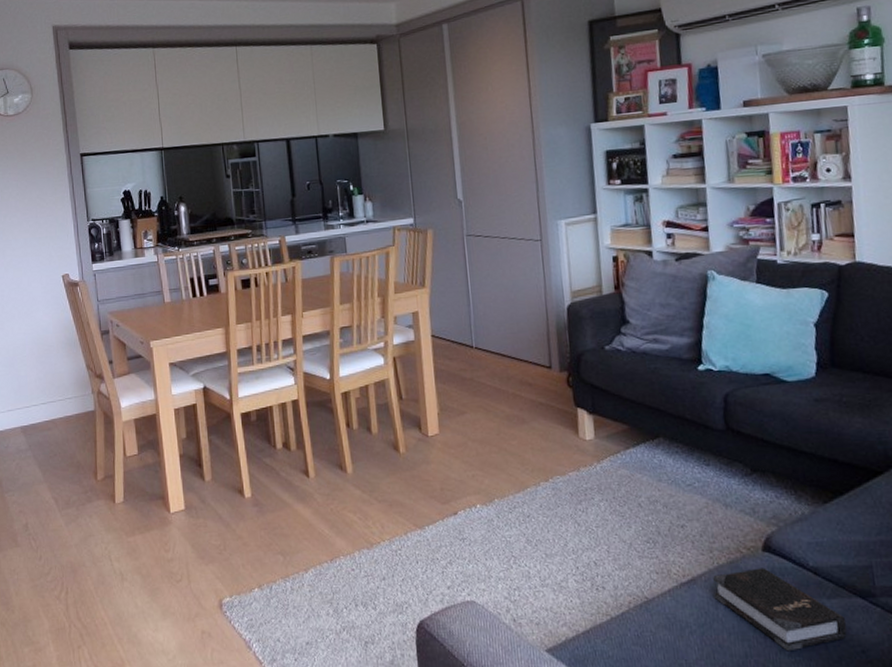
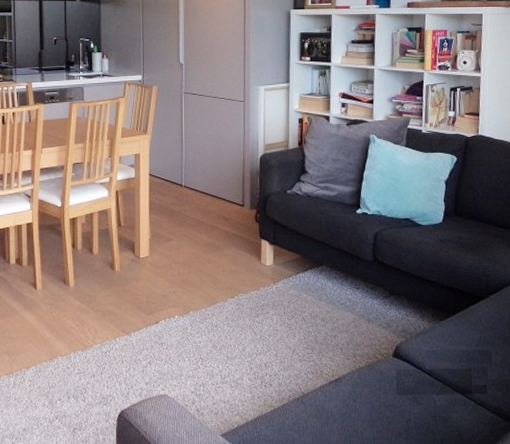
hardback book: present [713,568,847,652] -> none [354,370,449,435]

